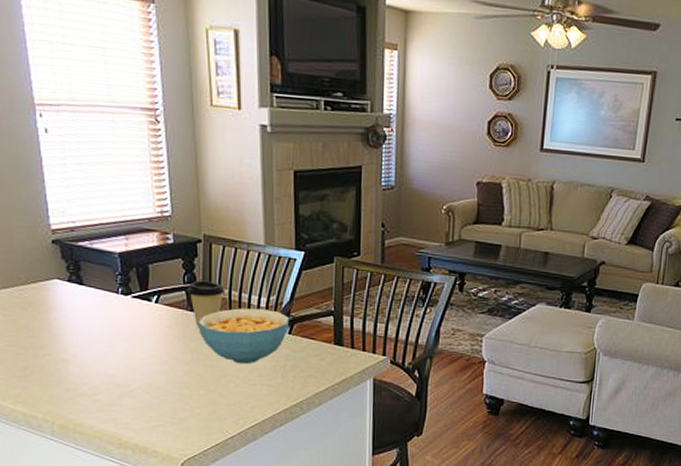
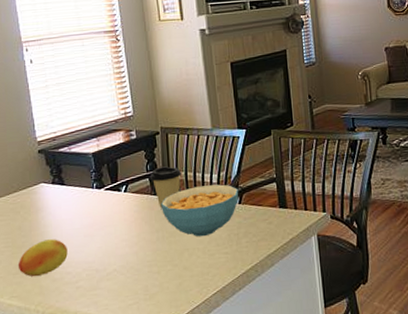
fruit: none [23,344,84,383] -> present [17,239,68,277]

